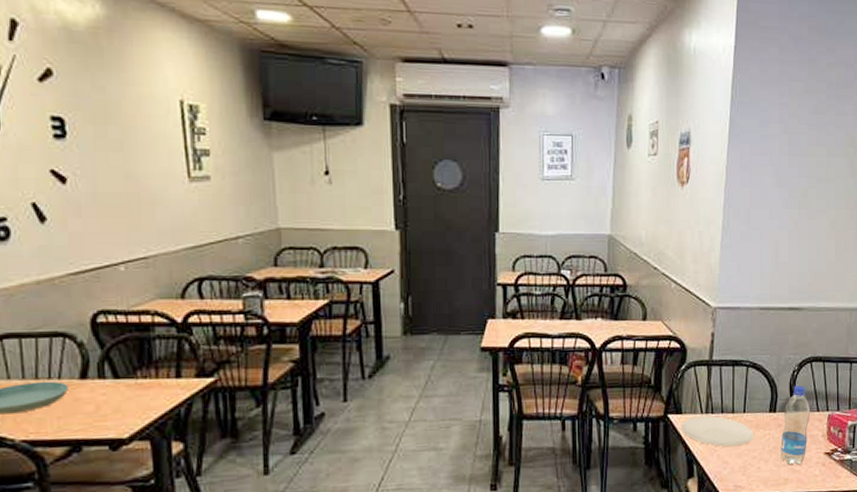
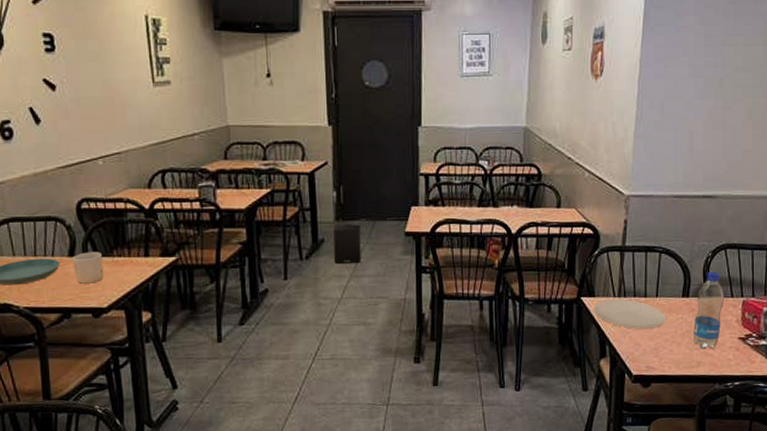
mug: none [85,373,125,411] -> present [72,252,104,284]
pedal bin: none [400,339,432,383] -> present [333,224,361,264]

